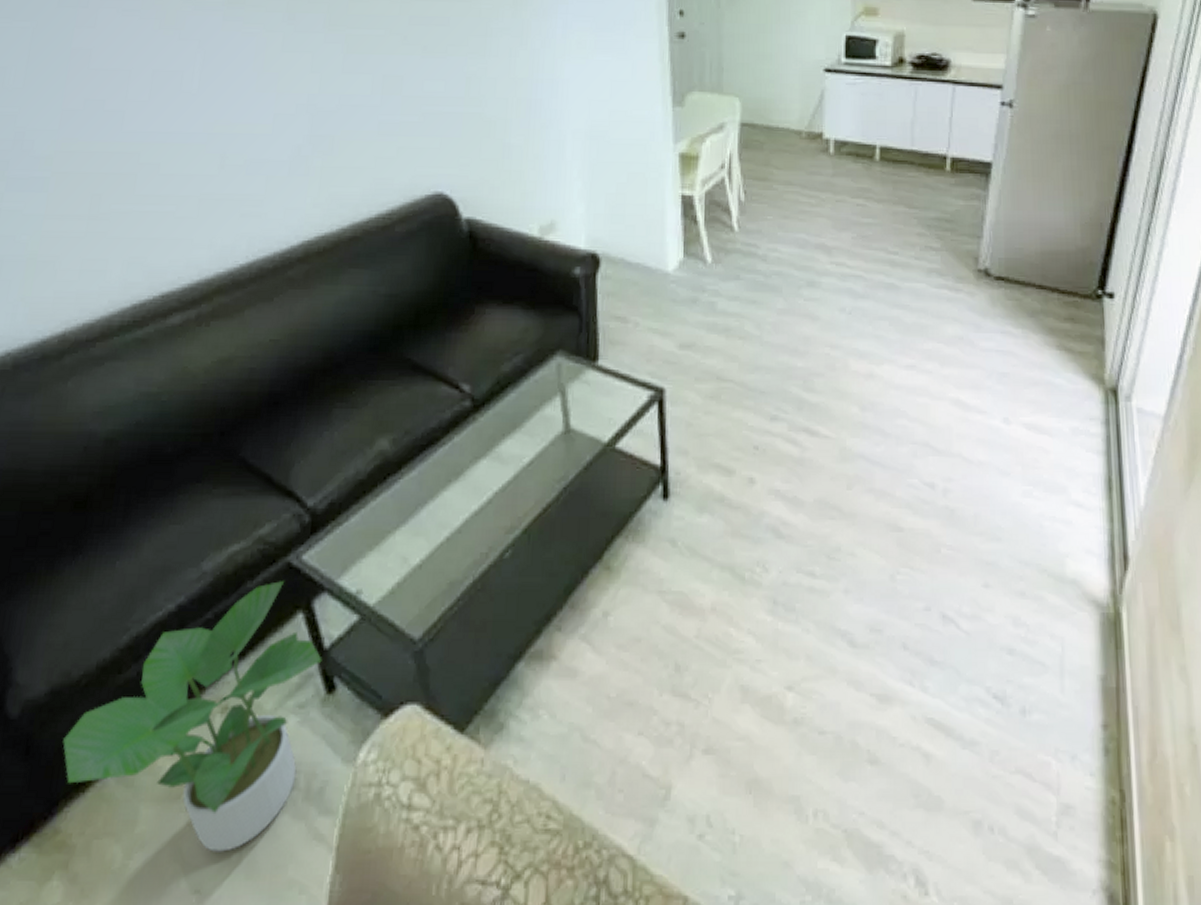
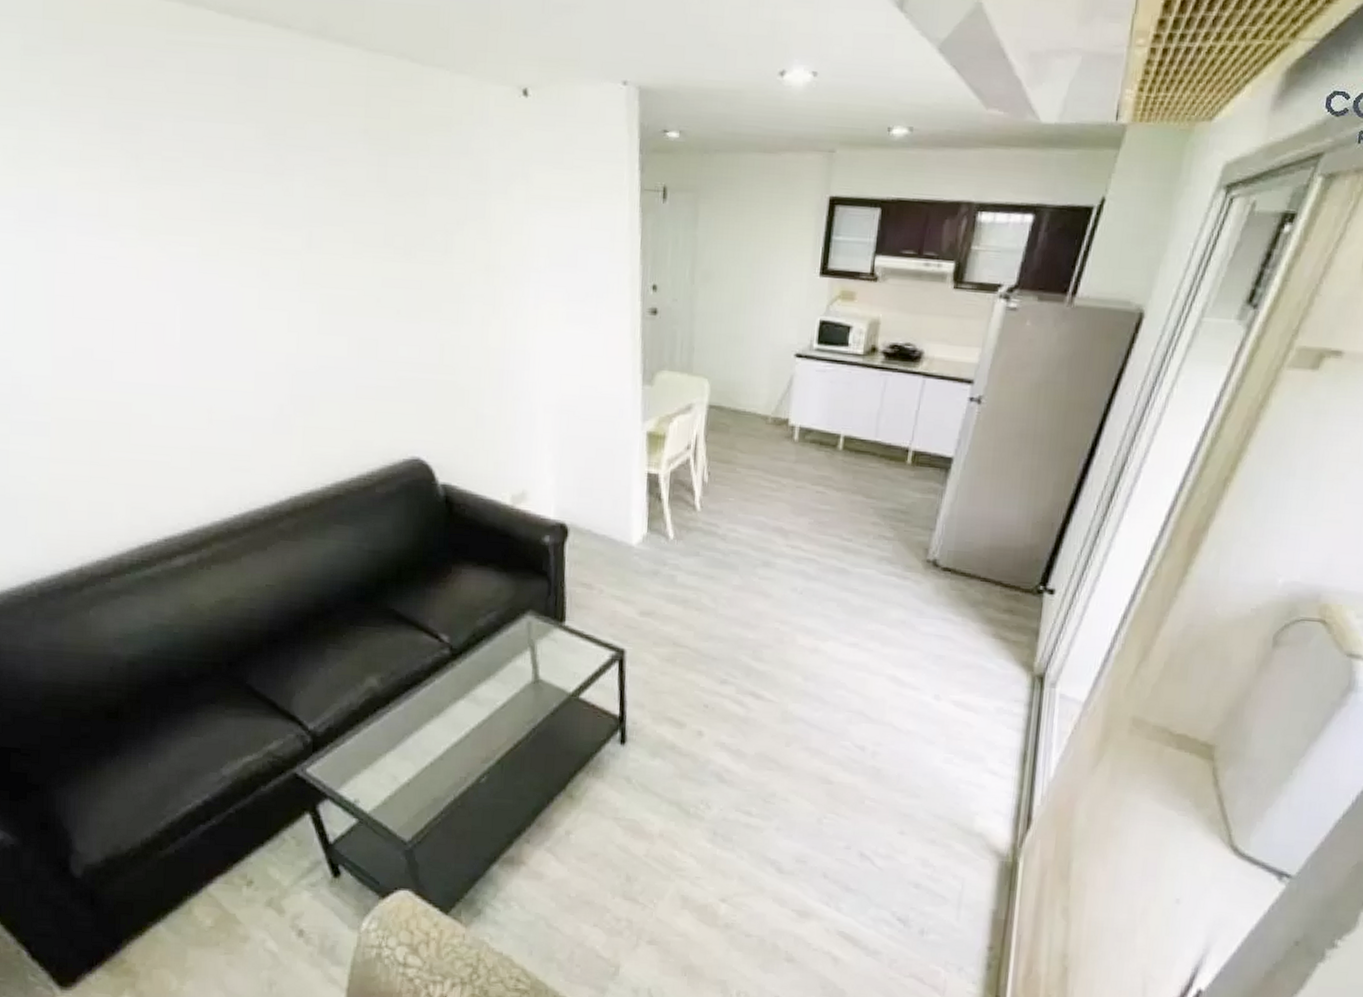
potted plant: present [63,581,323,852] -> none [120,788,328,986]

